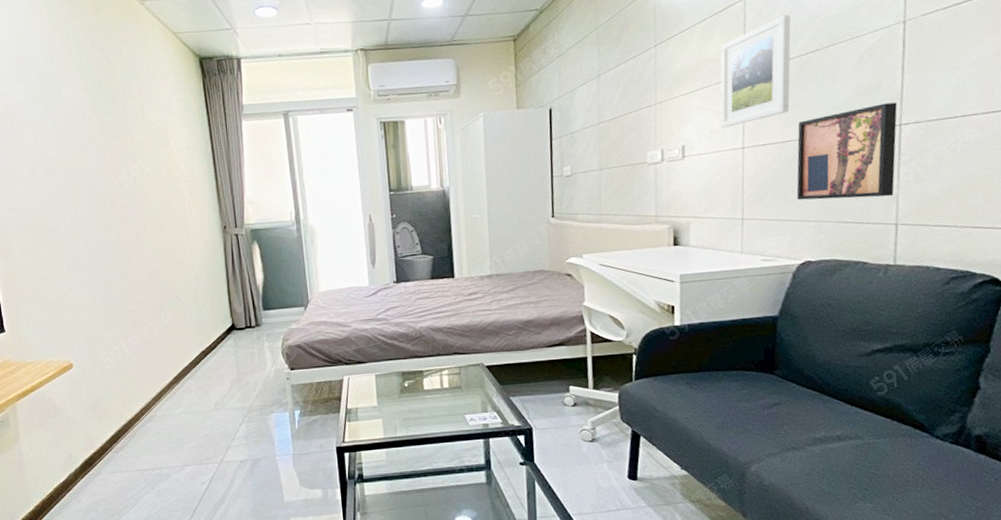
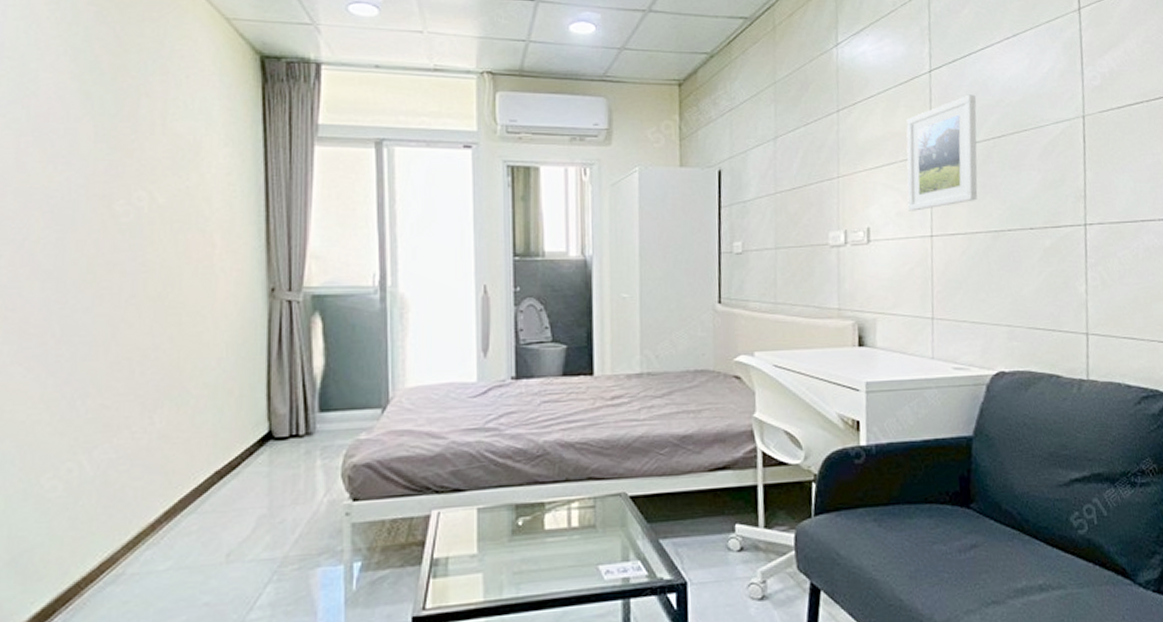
wall art: present [796,102,898,200] -> none [986,200,1083,303]

